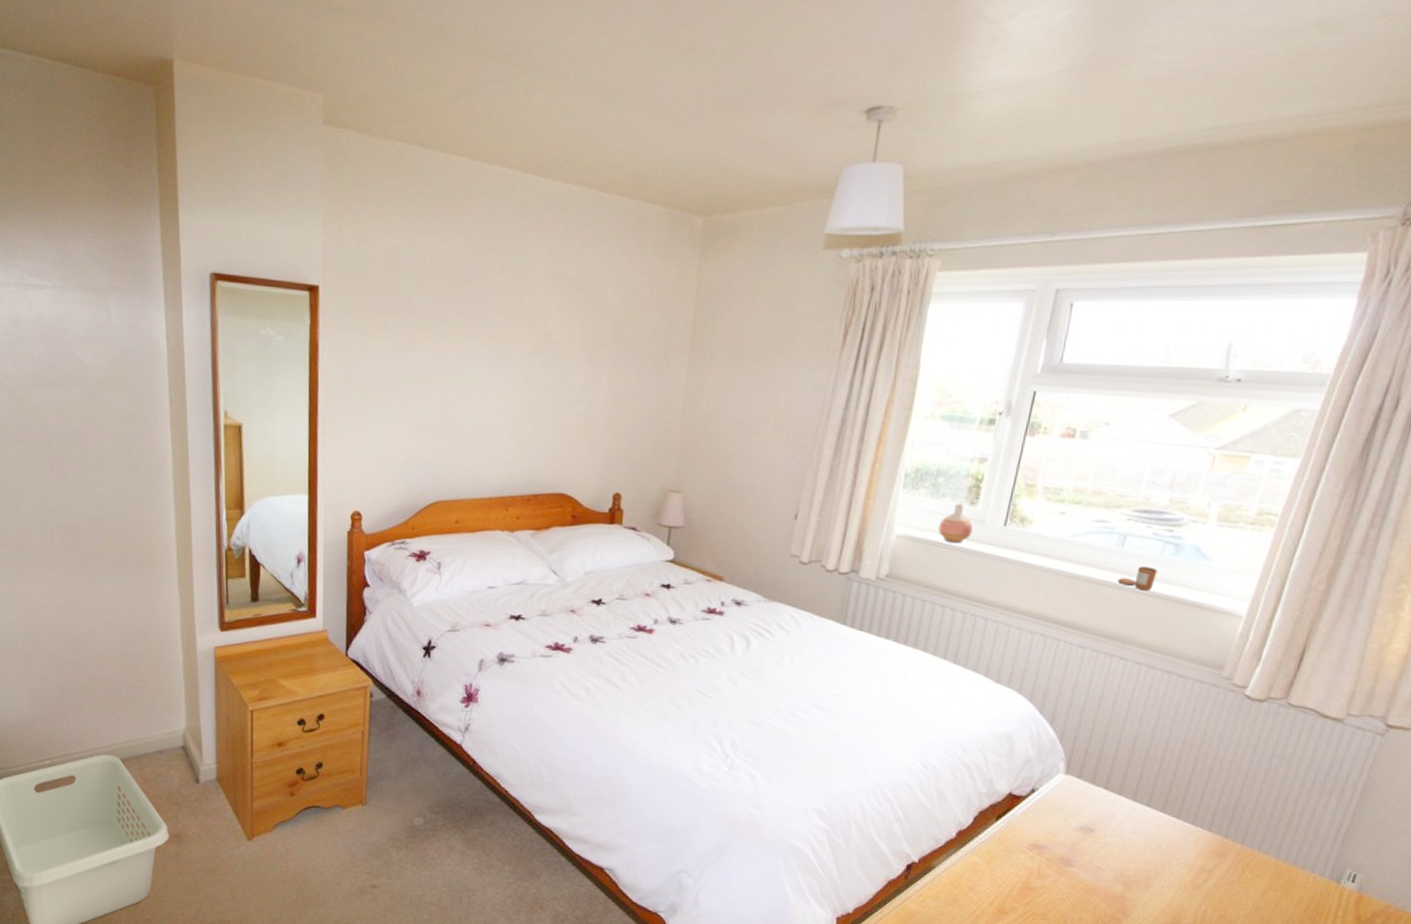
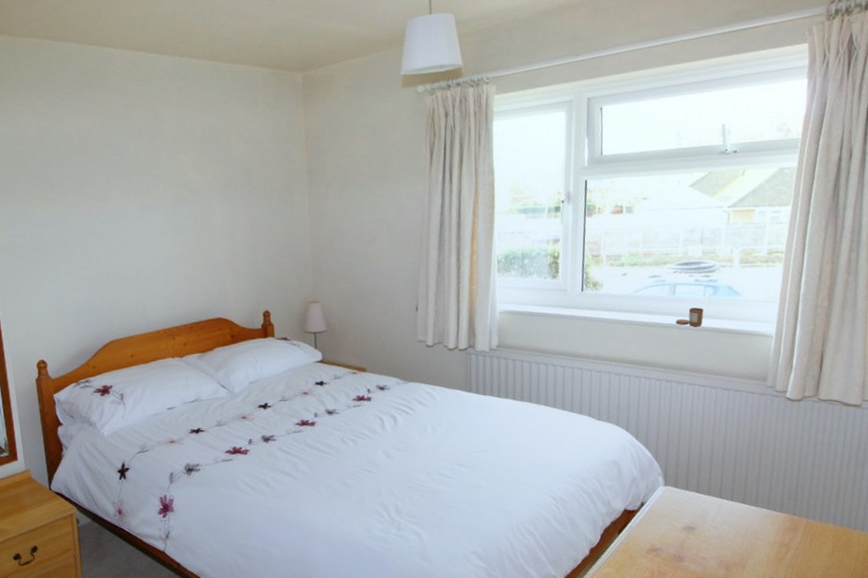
vase: present [938,503,973,544] -> none [531,278,558,312]

